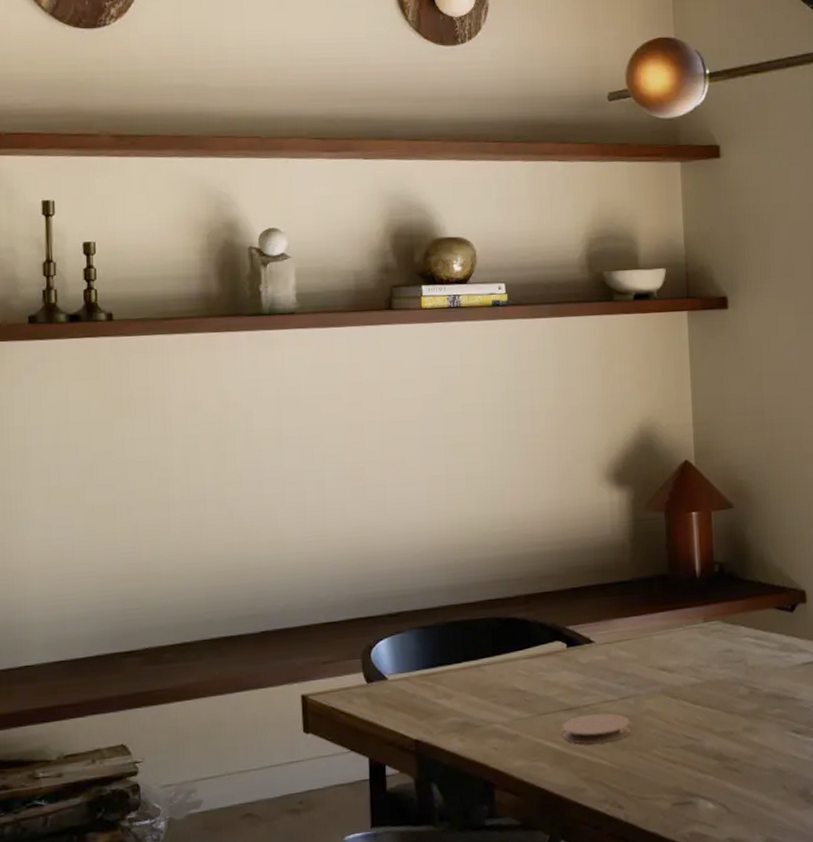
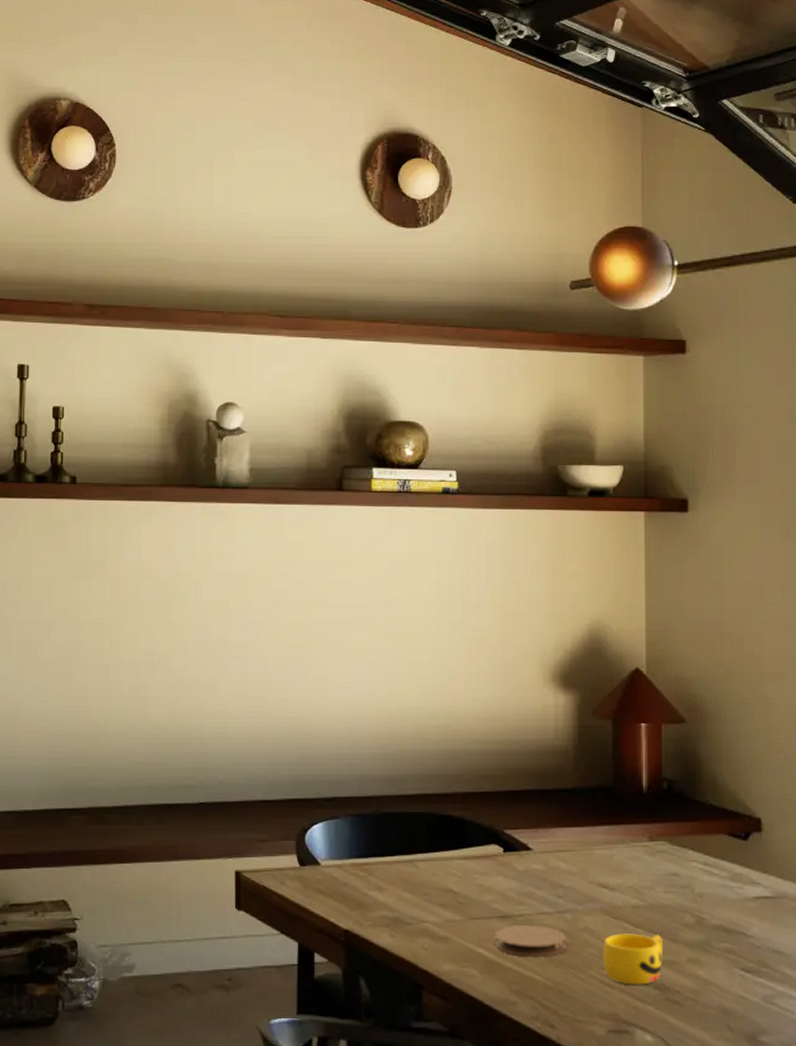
cup: none [665,709,721,759] -> present [603,933,663,985]

